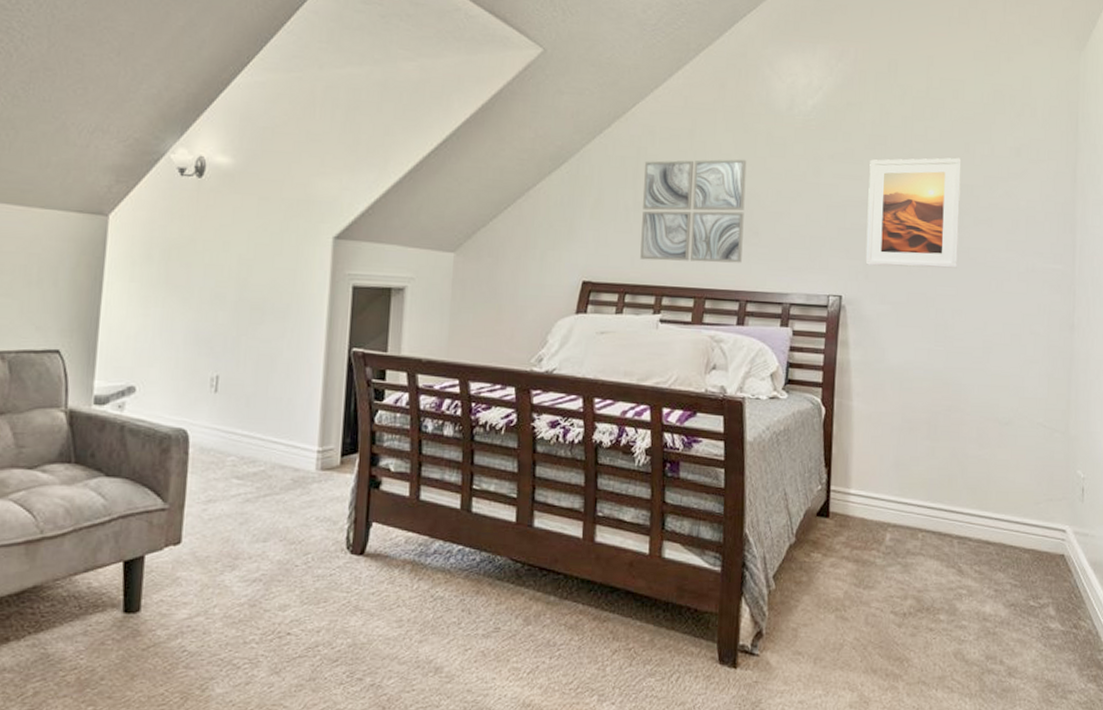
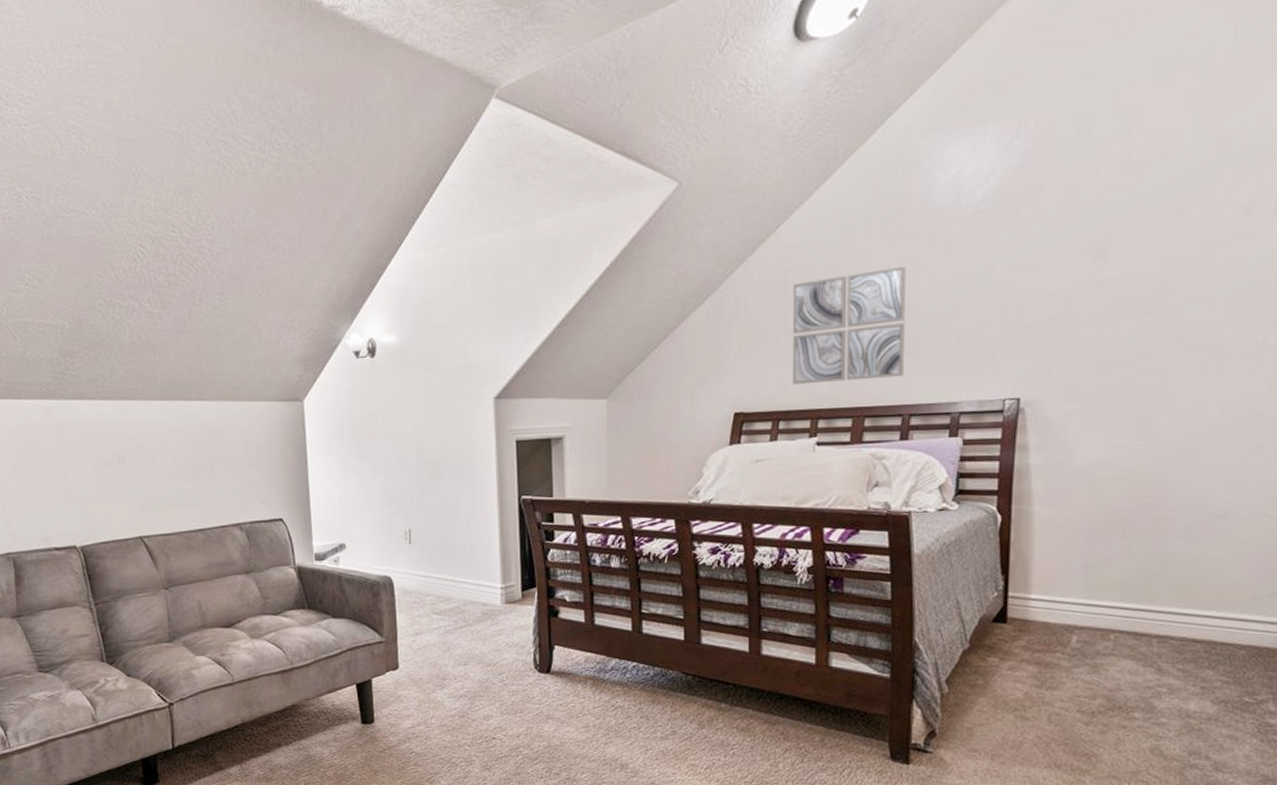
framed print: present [865,157,962,269] -> none [1048,226,1172,362]

